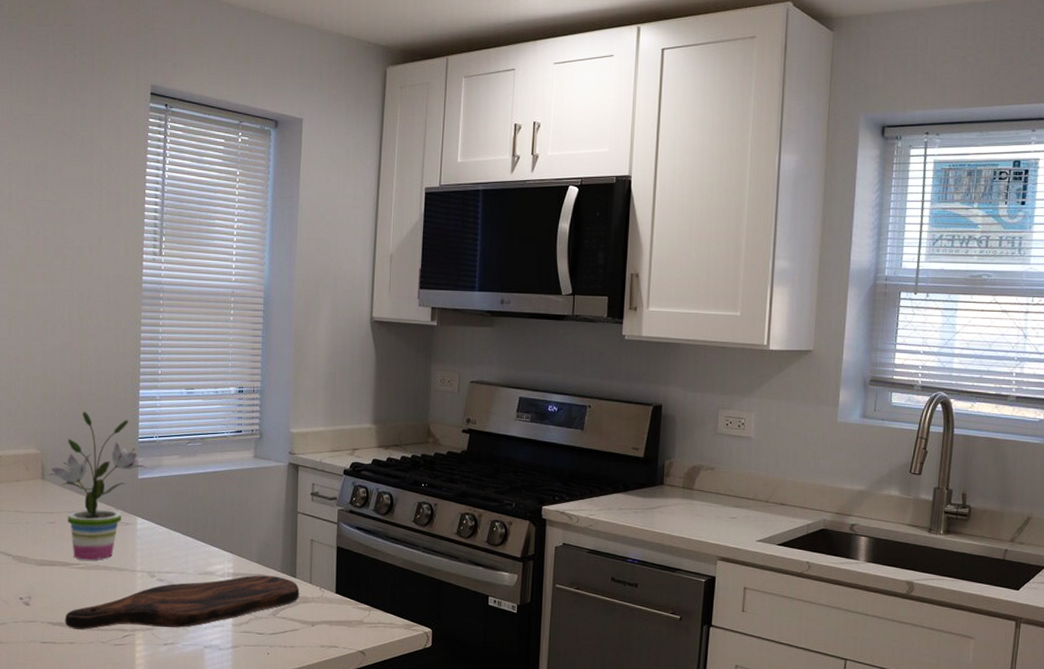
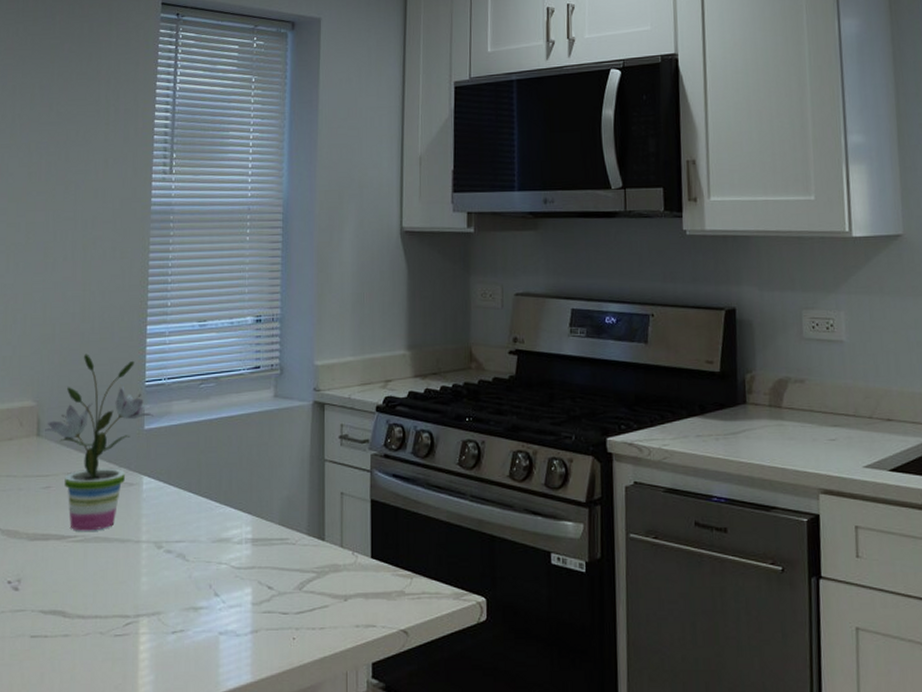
cutting board: present [65,575,300,630] -> none [58,539,329,618]

